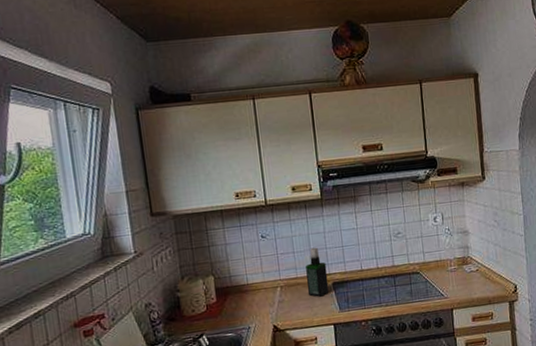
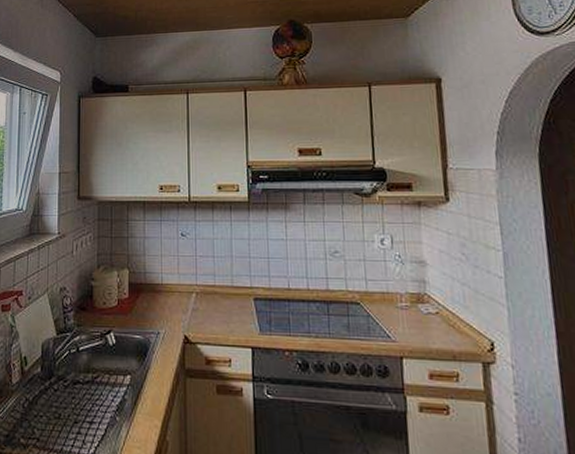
spray bottle: present [306,247,329,297] -> none [224,254,250,312]

